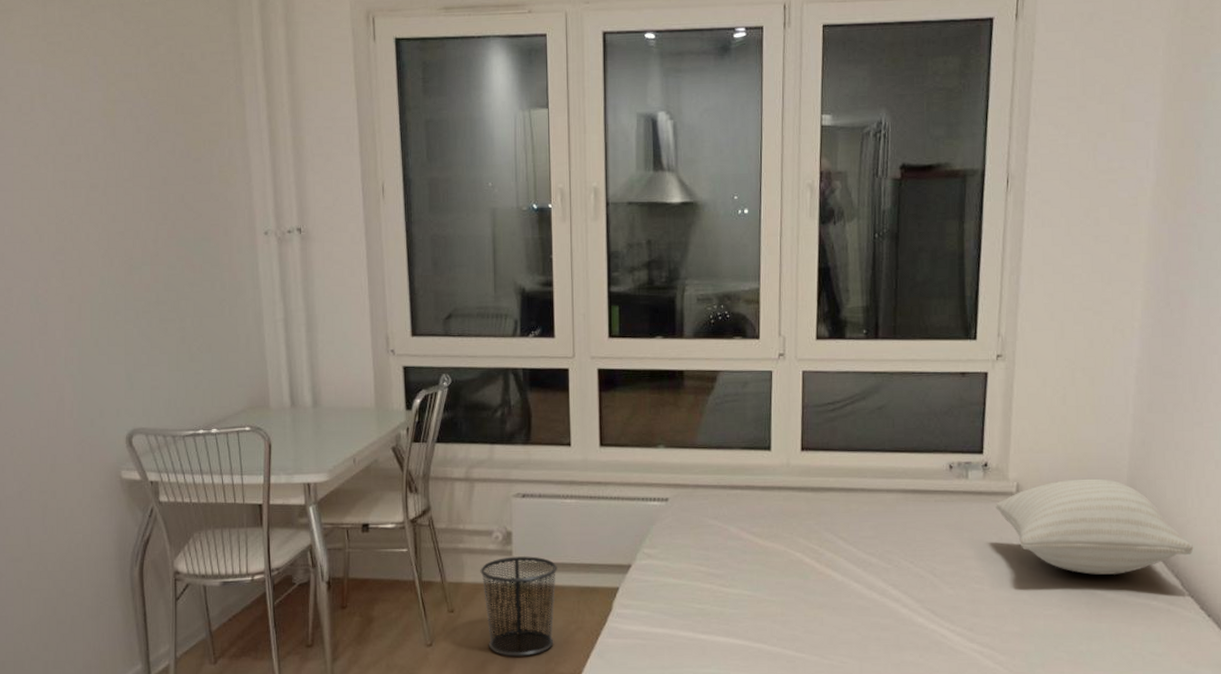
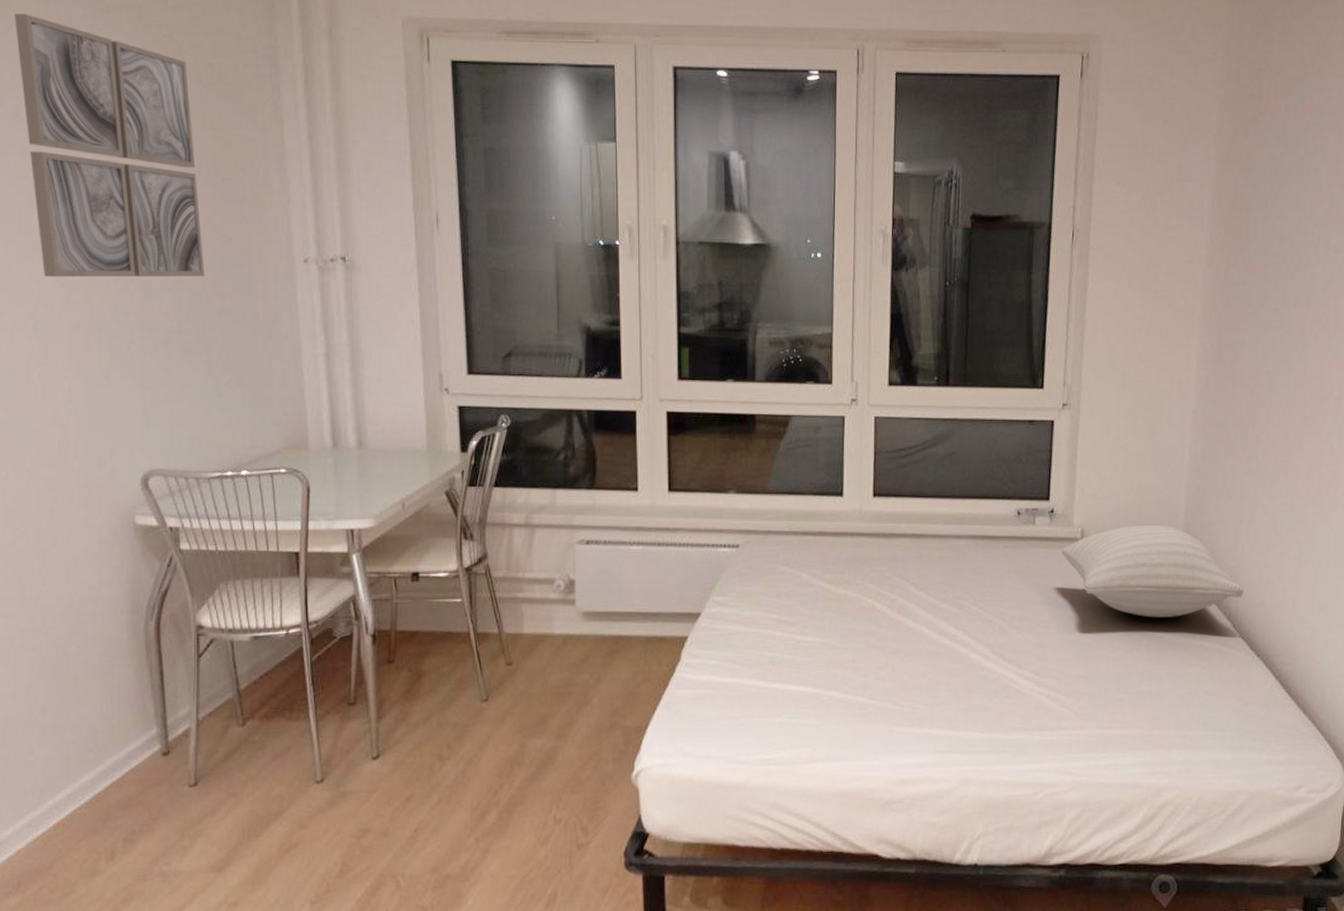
wall art: none [16,18,178,255] -> present [14,14,204,277]
waste bin: present [480,556,557,657] -> none [541,605,623,710]

